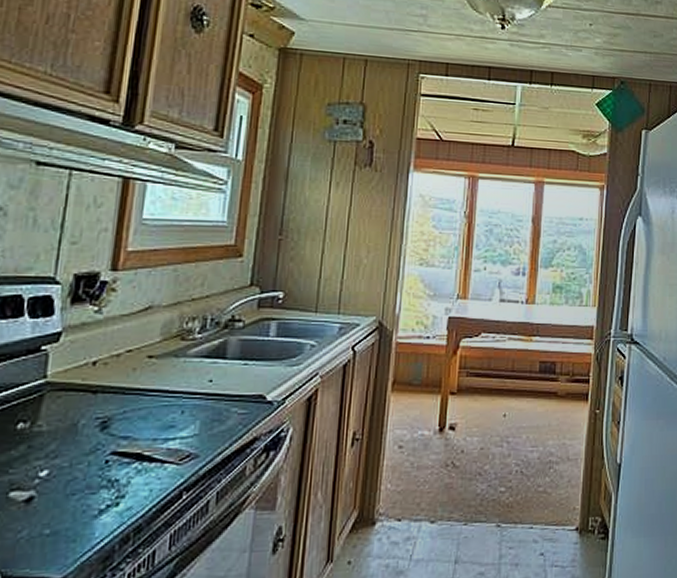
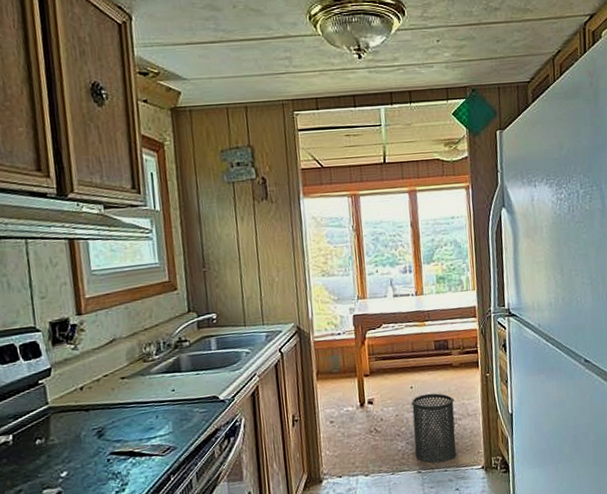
trash can: none [496,426,555,517] -> present [410,393,456,464]

